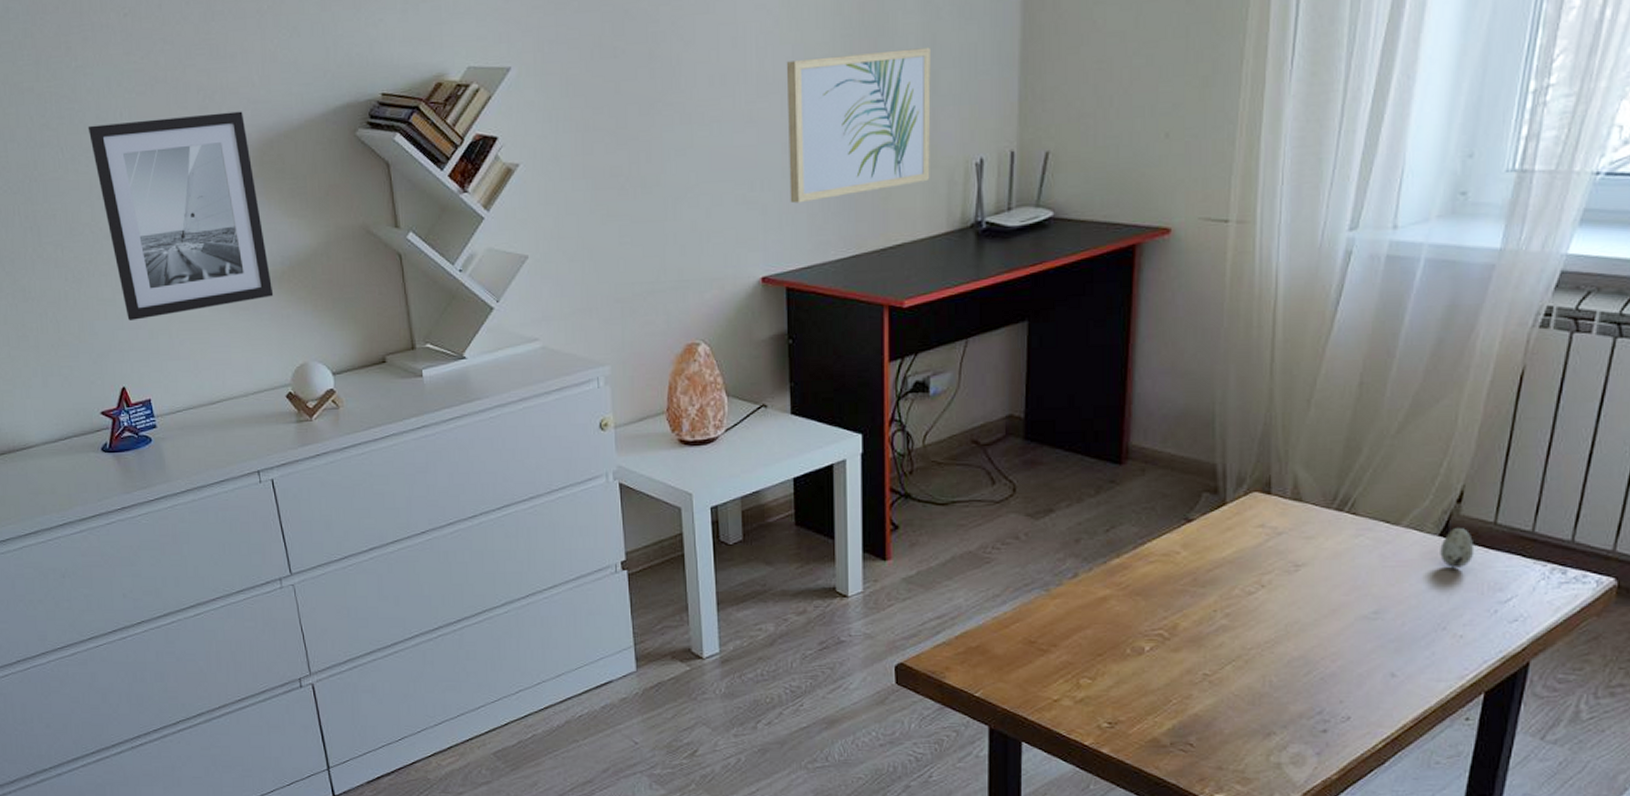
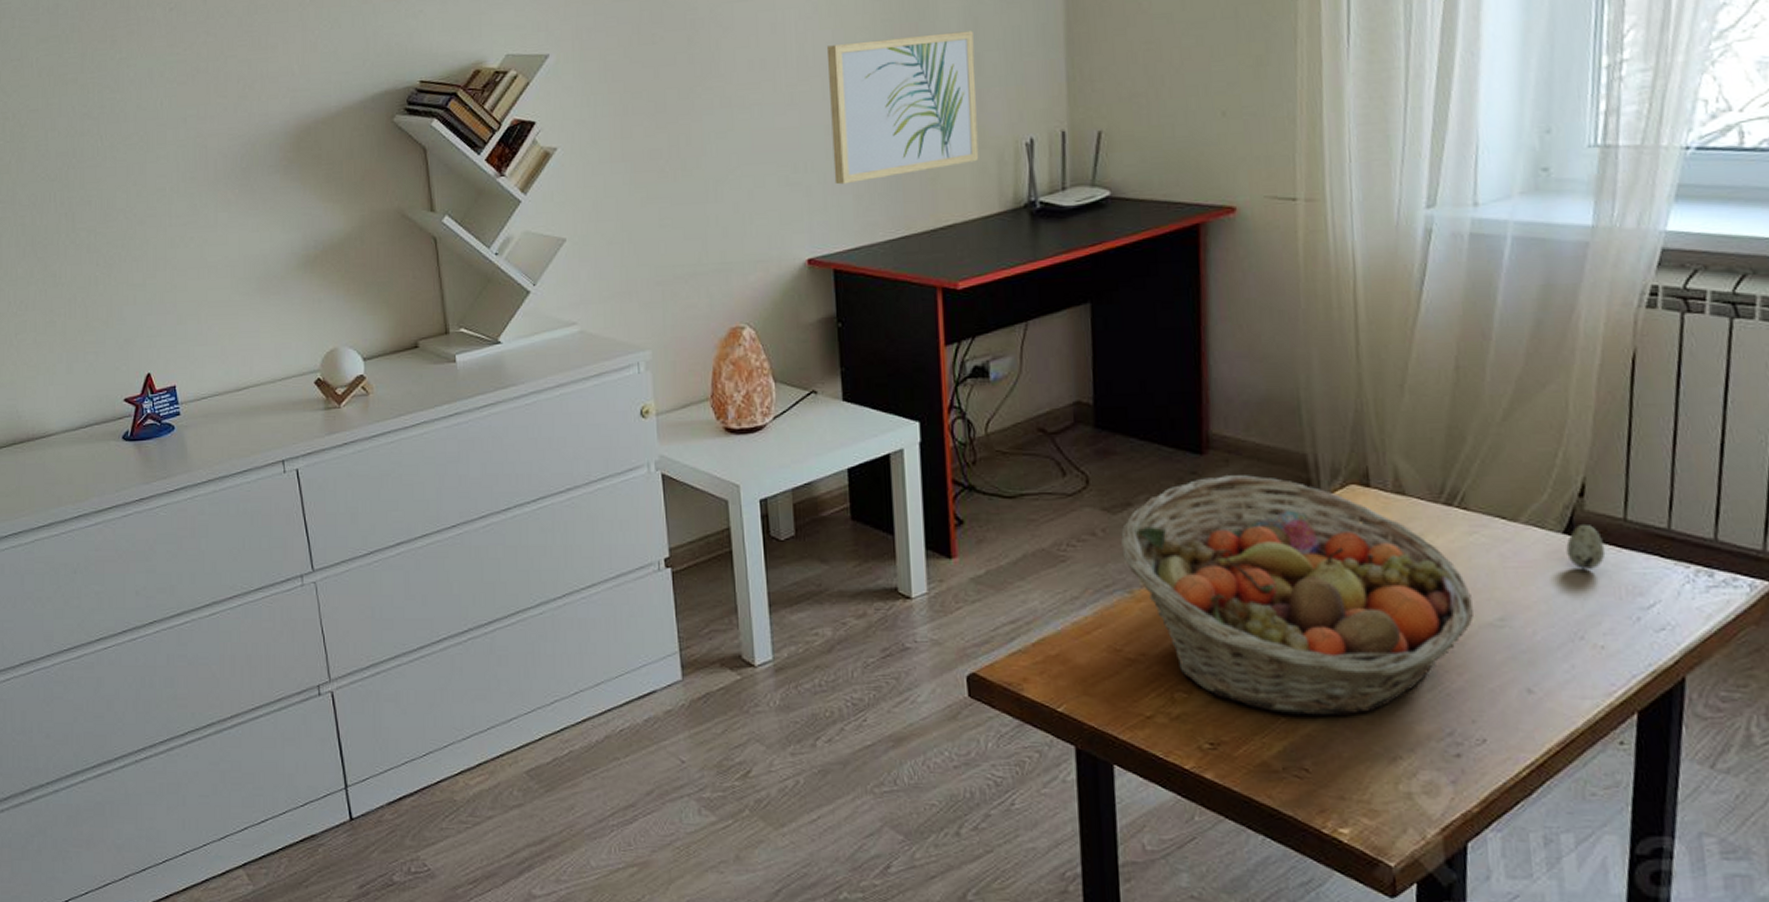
wall art: present [88,111,274,320] -> none [128,99,306,306]
fruit basket: none [1042,483,1351,699] -> present [1121,475,1473,717]

